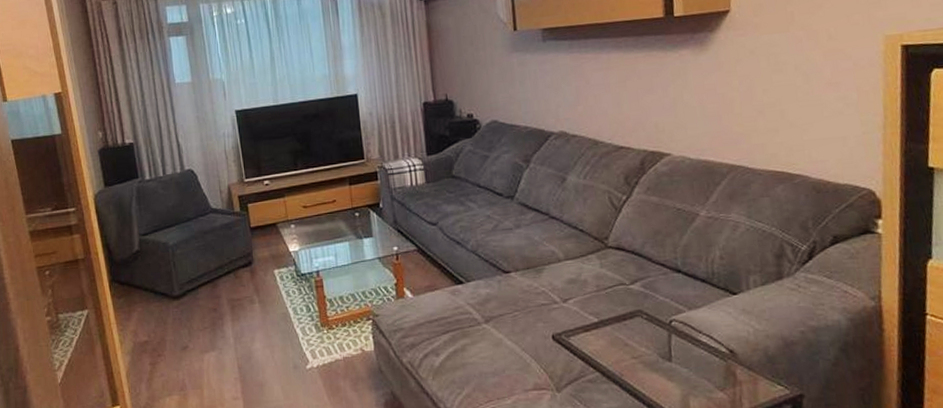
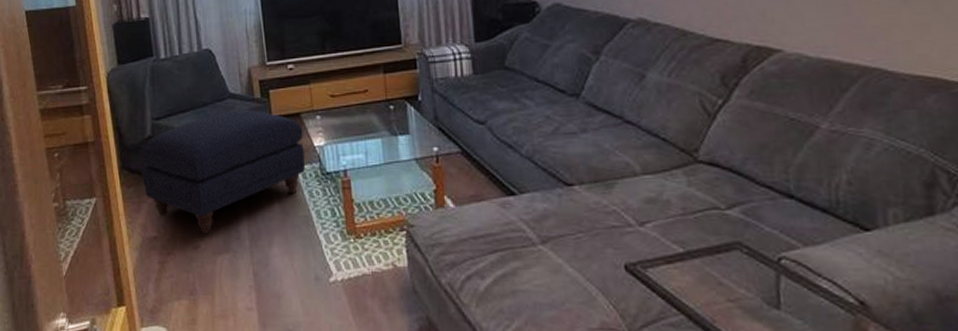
ottoman: none [128,222,282,335] -> present [140,109,305,233]

